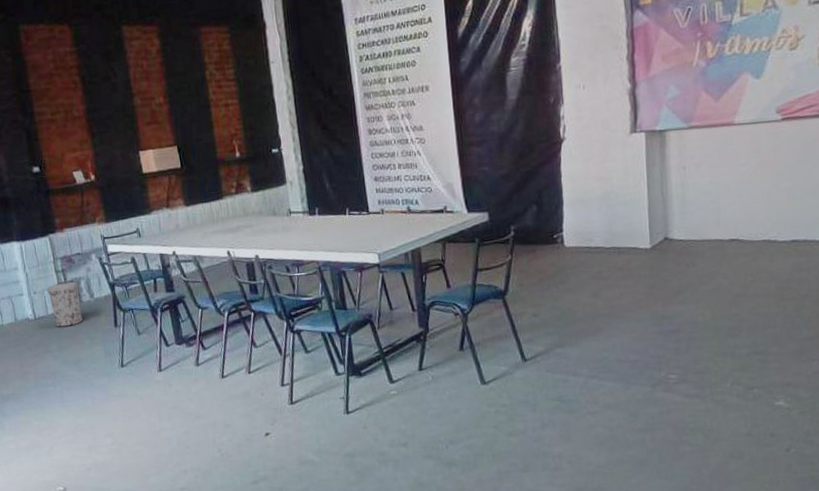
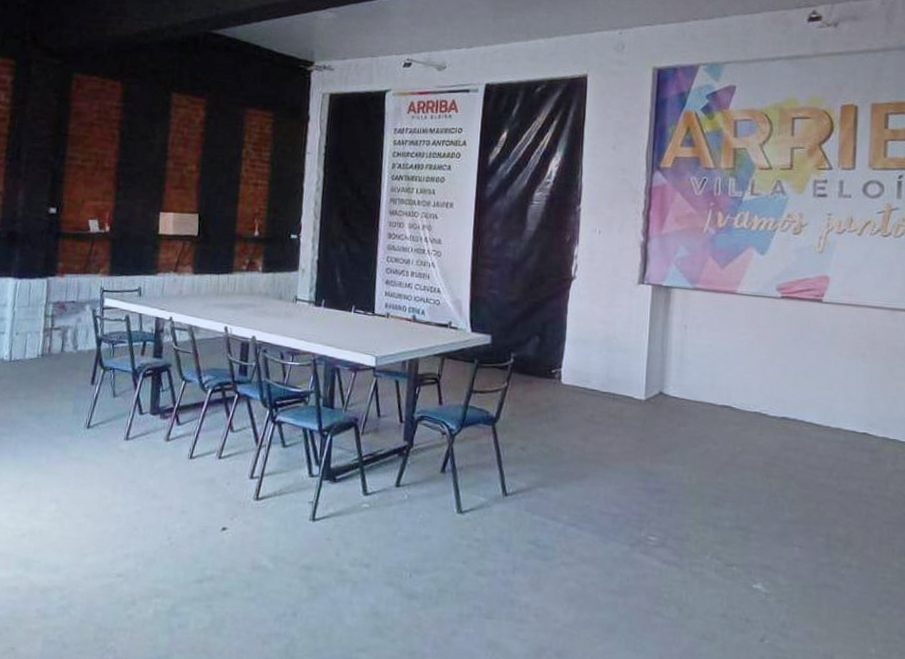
trash can: present [47,281,83,327] -> none [29,327,65,375]

